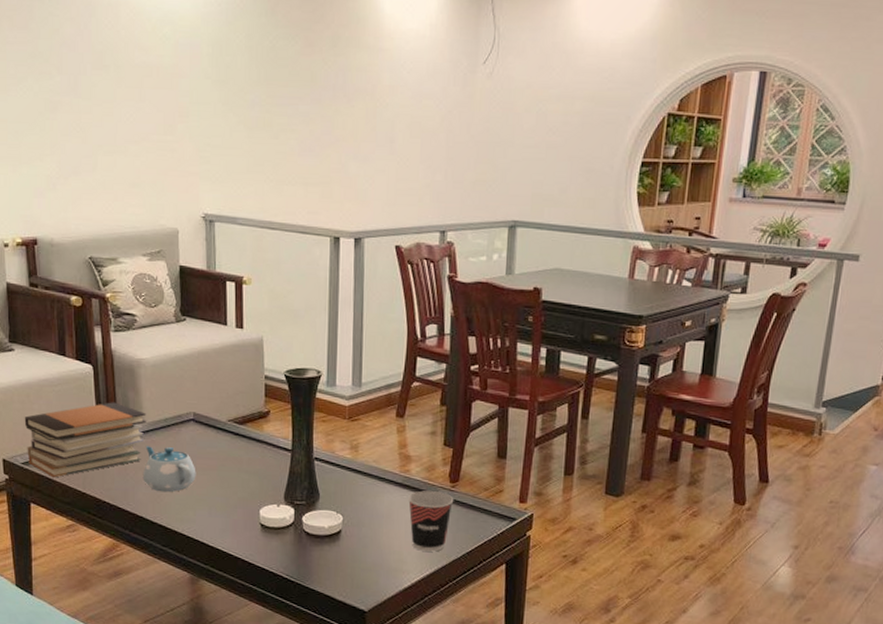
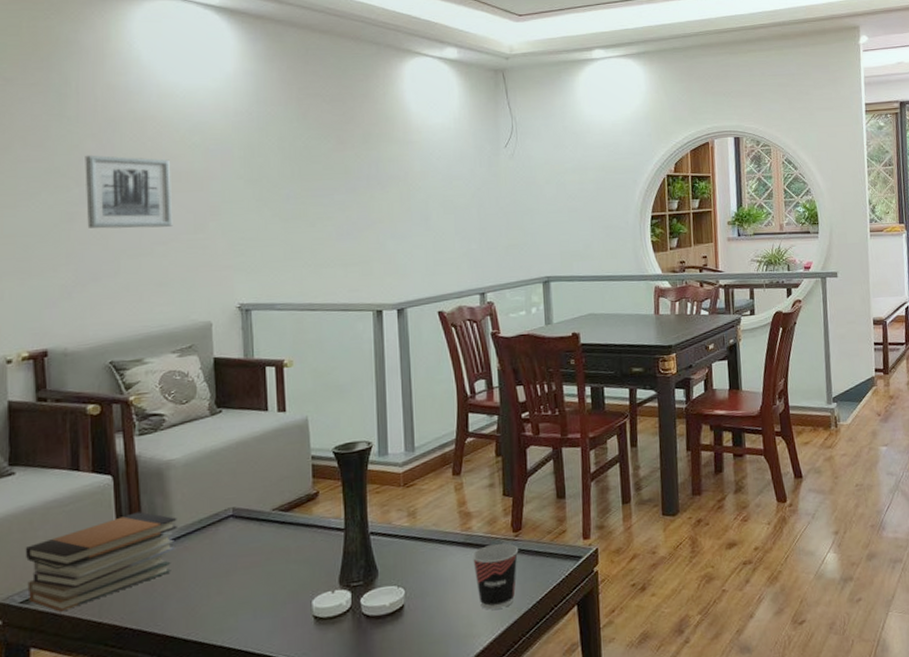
wall art: none [65,40,144,125] -> present [85,155,173,229]
teapot: present [142,446,196,492] -> none [173,550,238,603]

